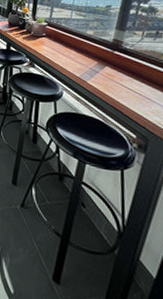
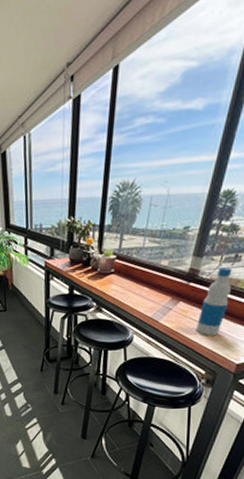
bottle: none [123,41,155,102] -> present [195,267,232,337]

